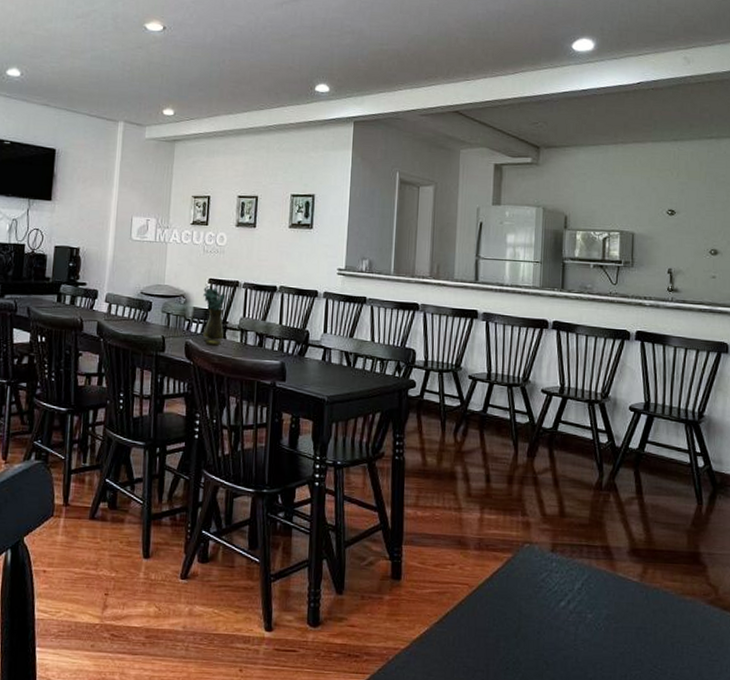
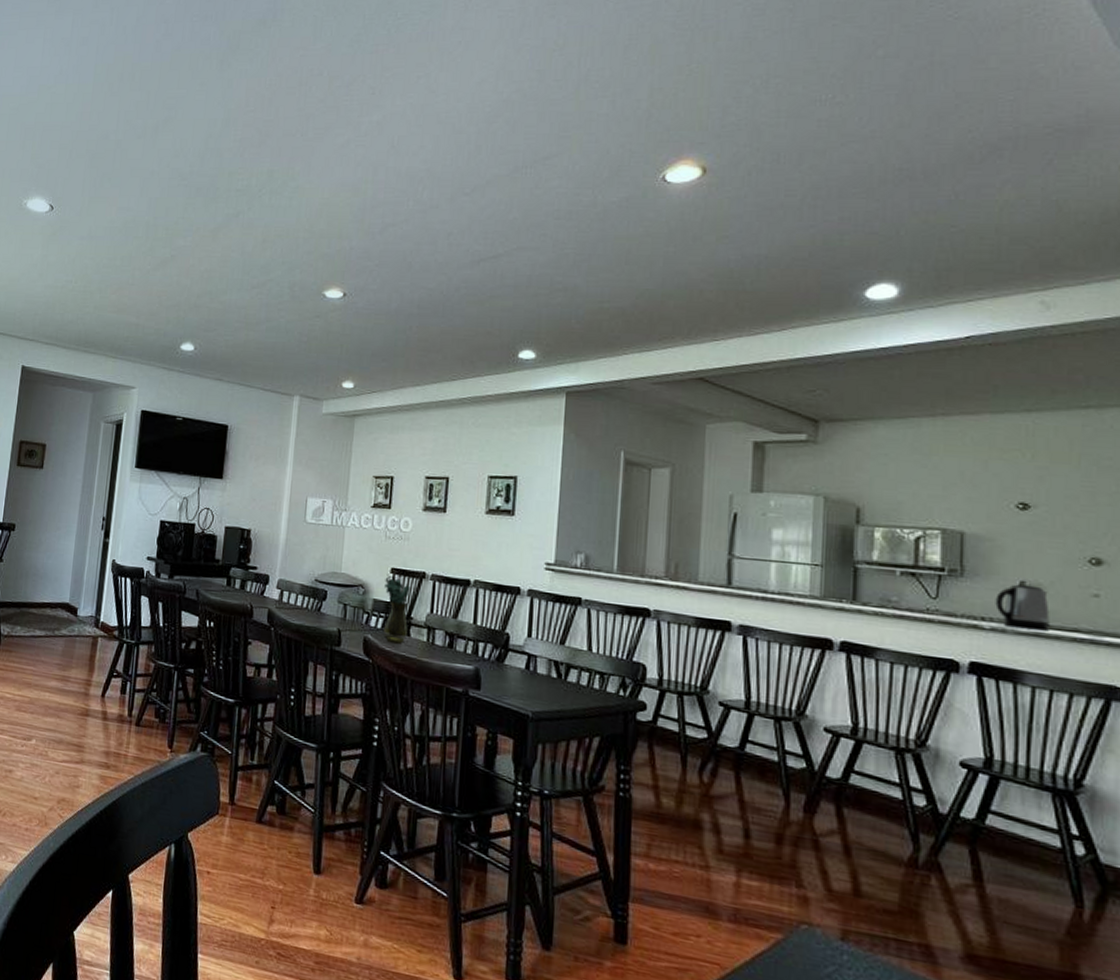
kettle: none [653,271,686,306] -> present [995,584,1050,633]

